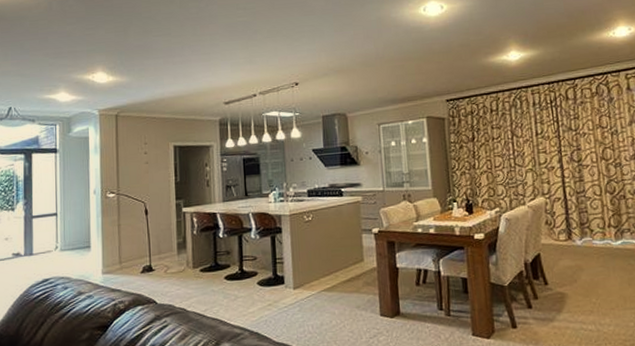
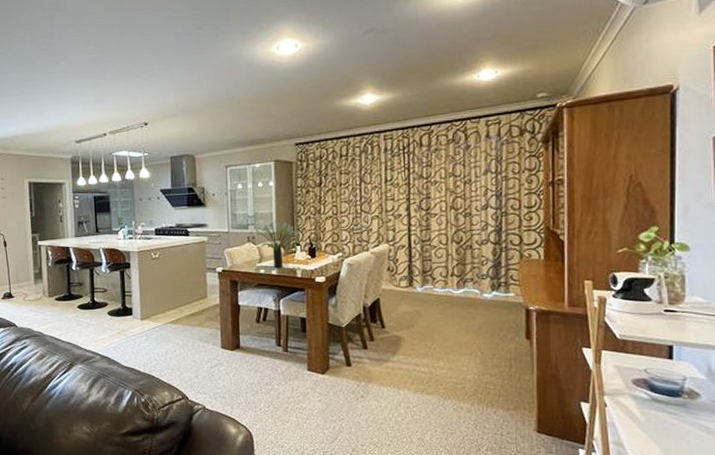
flower arrangement: none [411,177,457,227] -> present [255,220,301,269]

